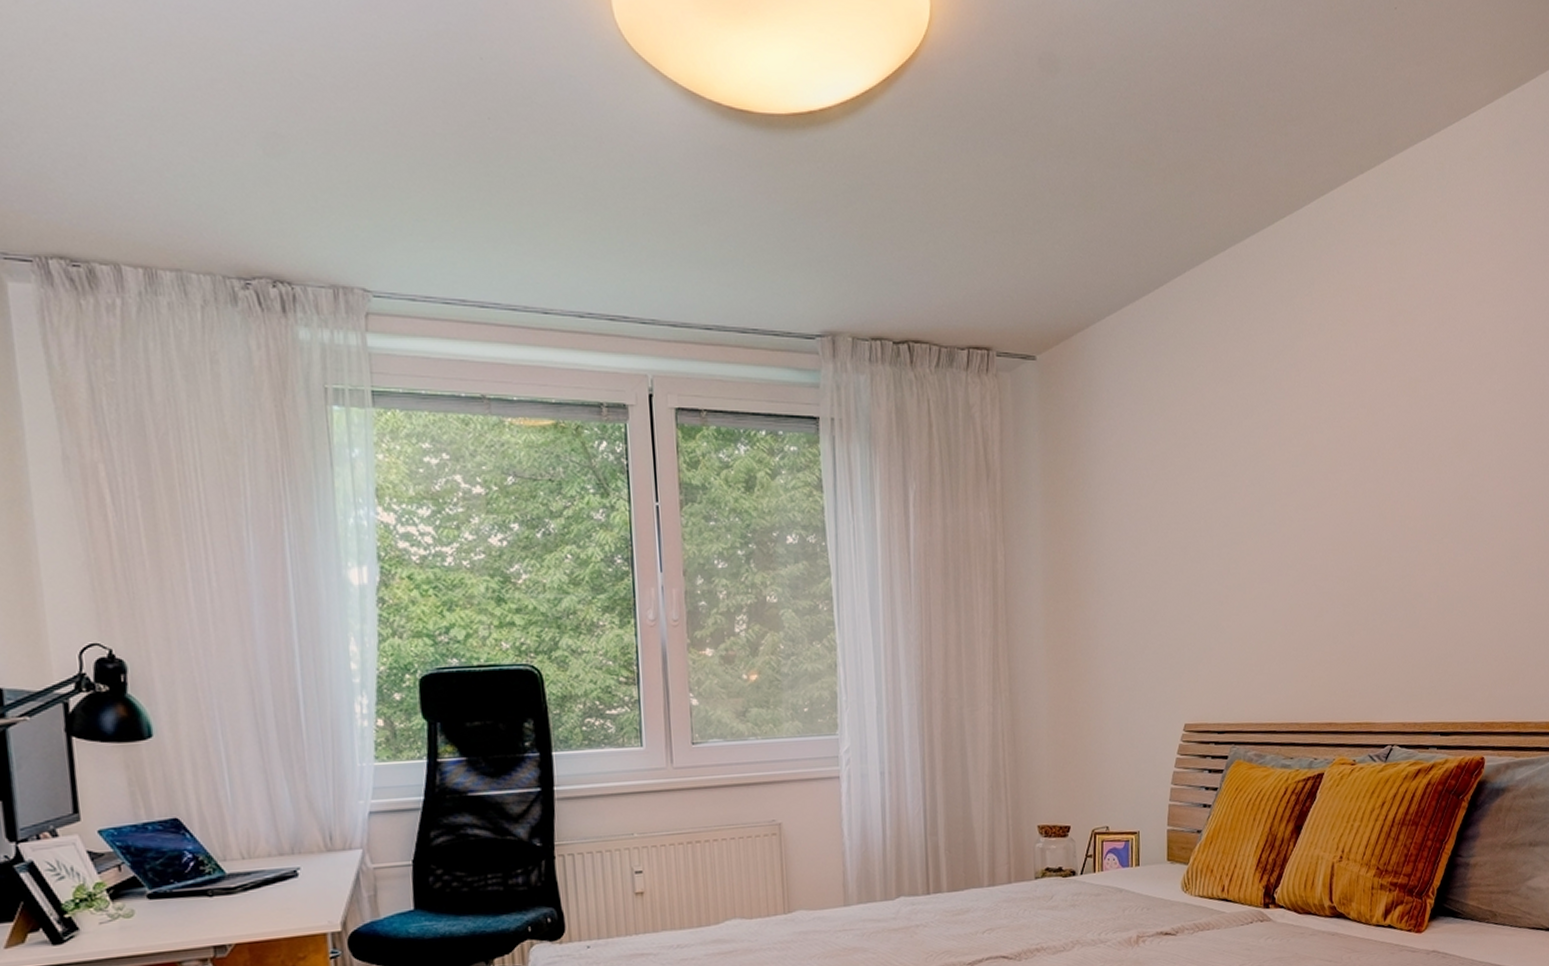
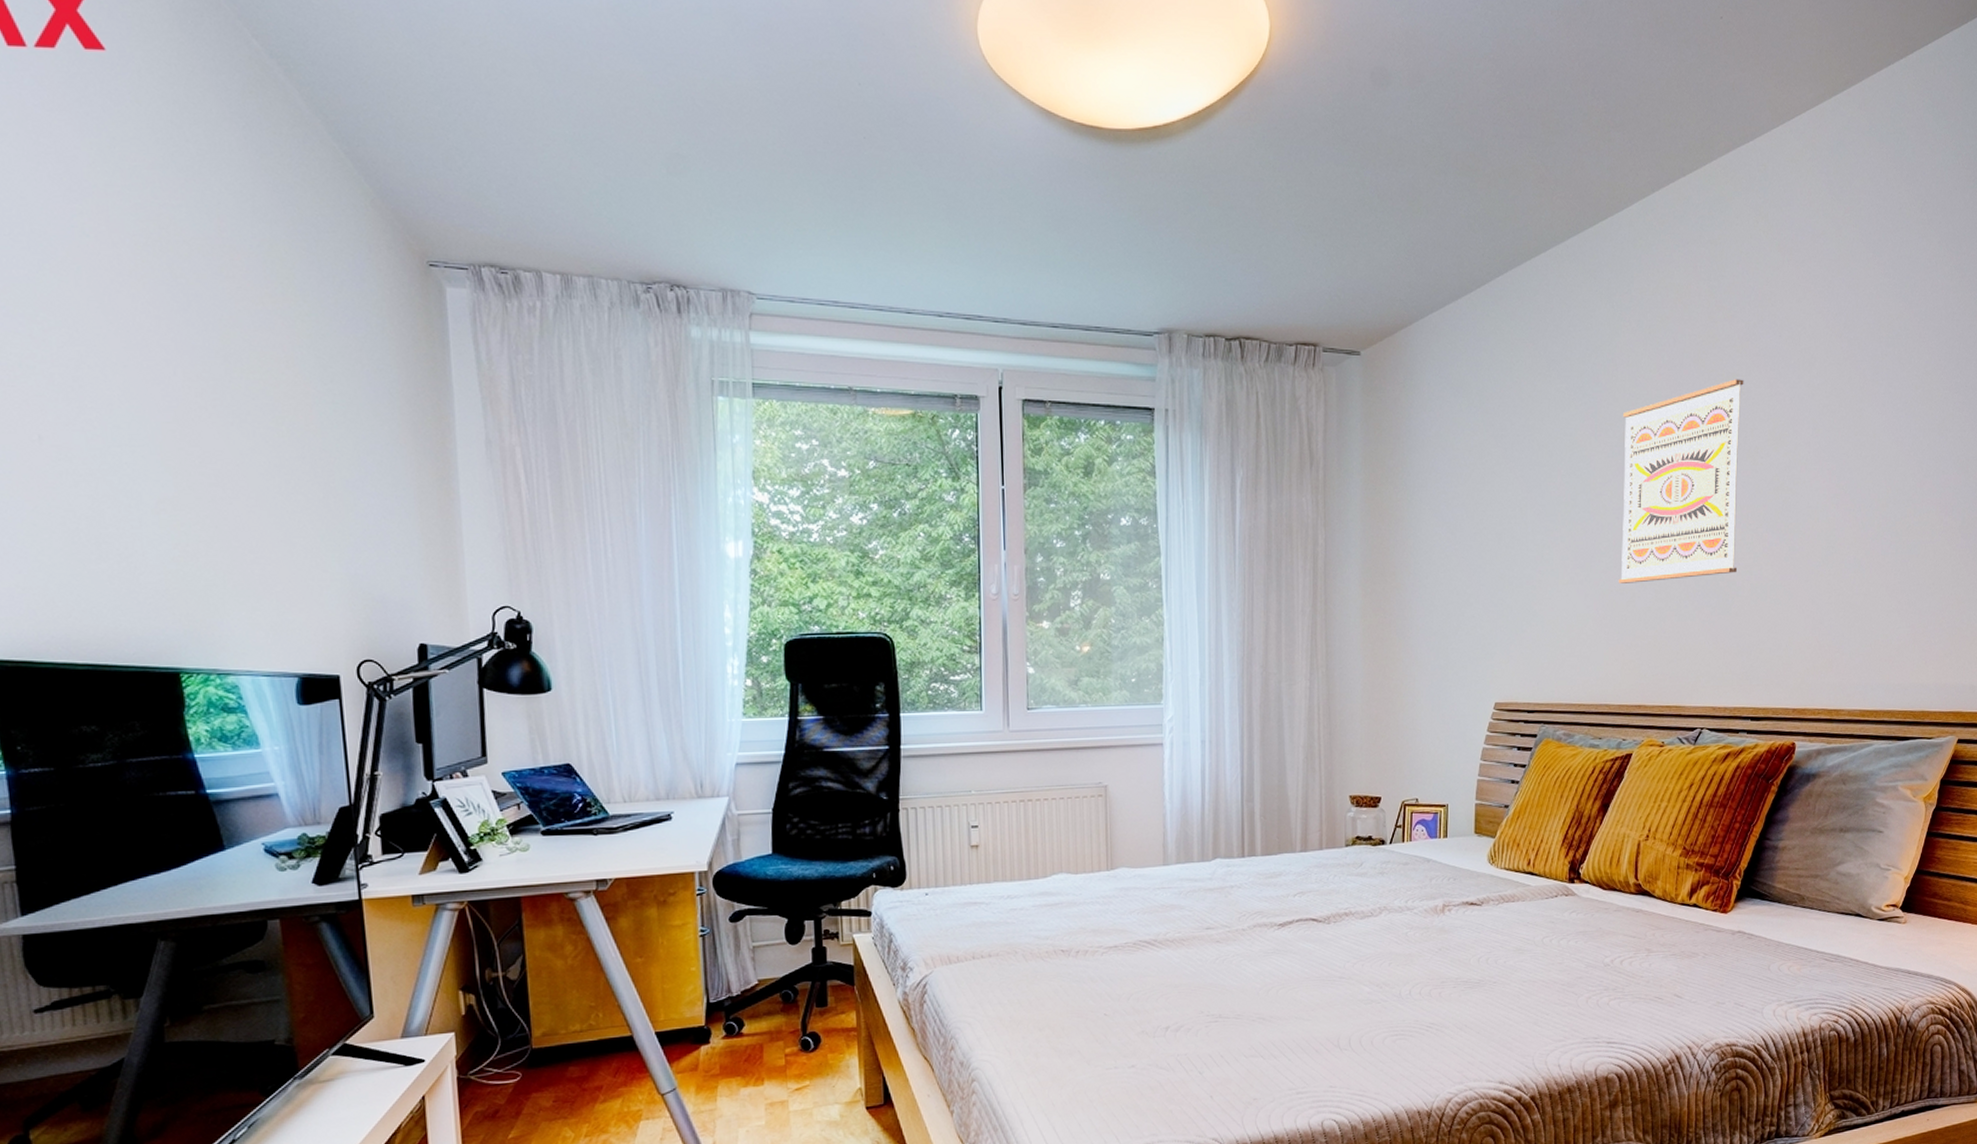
wall art: none [1306,385,1426,598] -> present [1618,379,1744,584]

